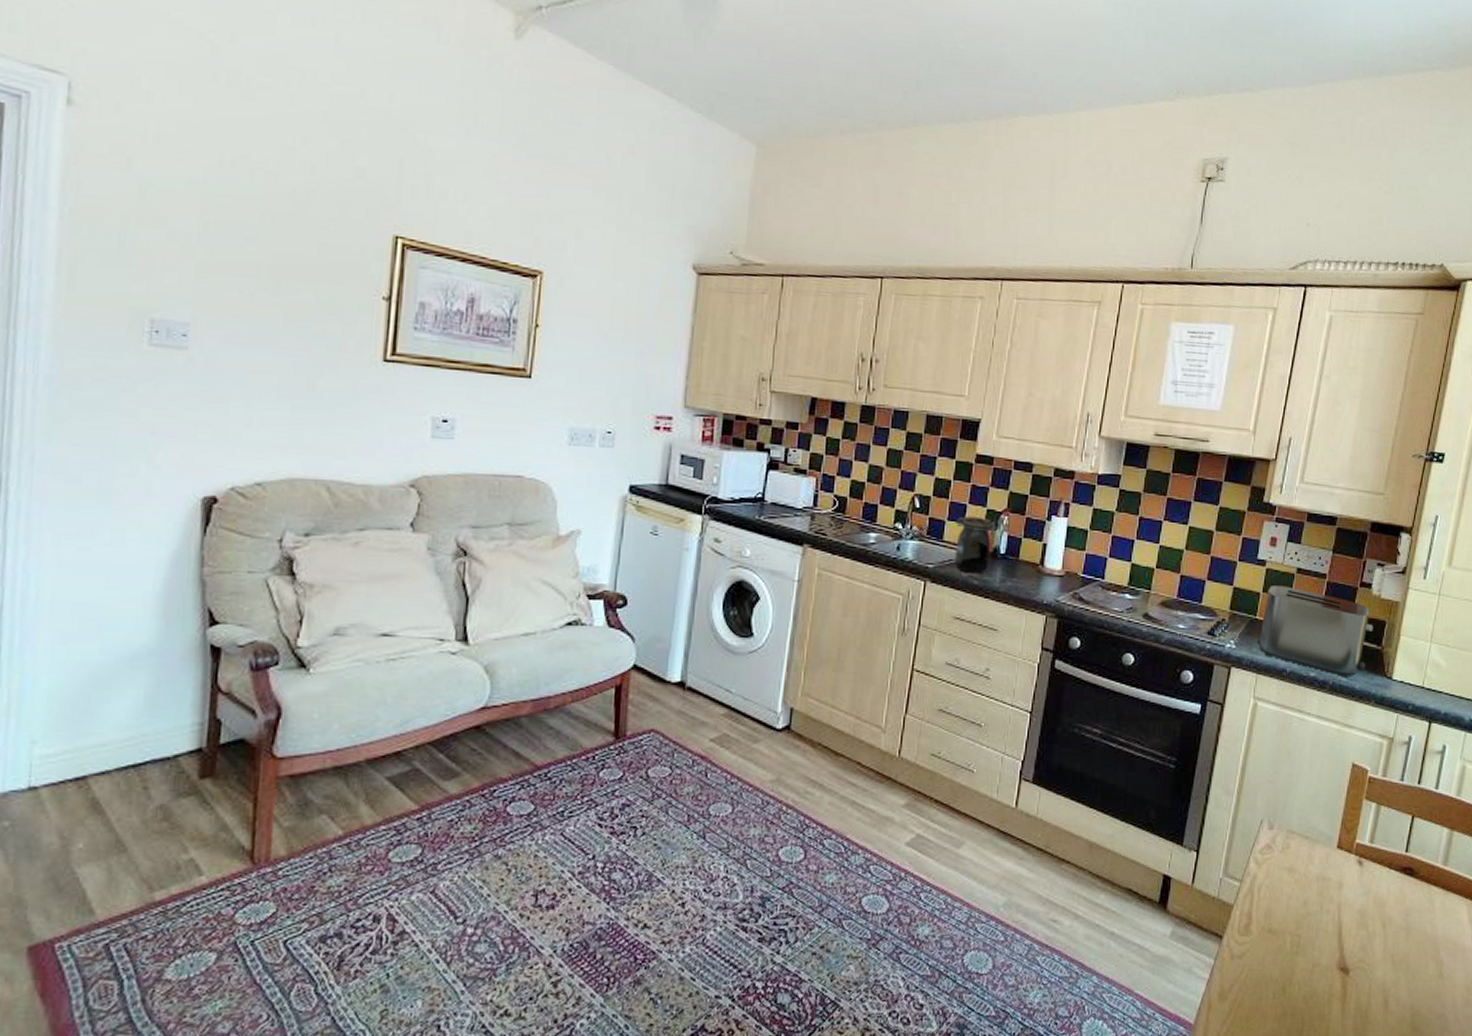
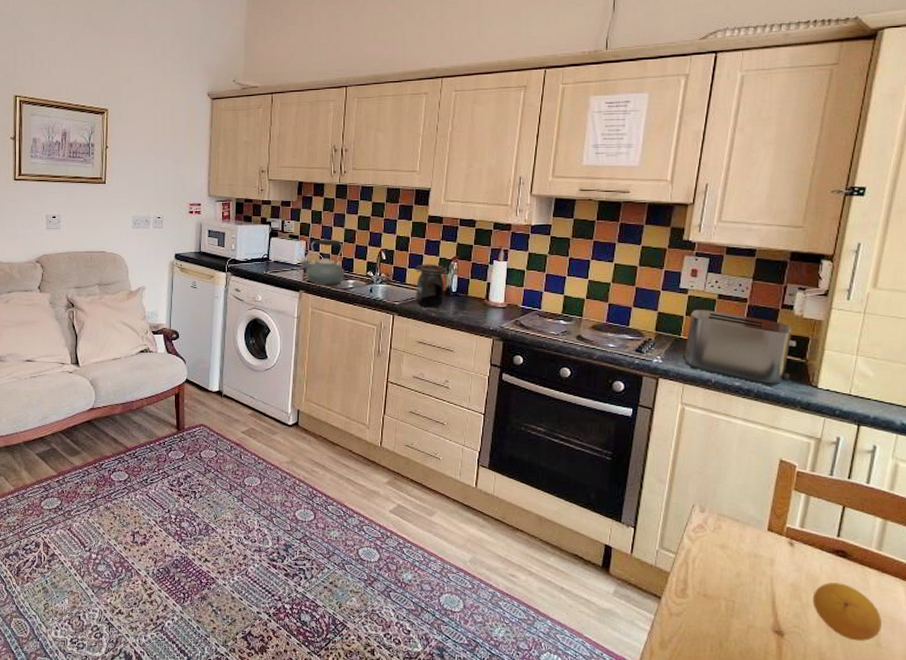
kettle: none [805,476,865,540] -> present [299,239,344,286]
fruit: none [1379,906,1445,973] -> present [812,583,881,641]

